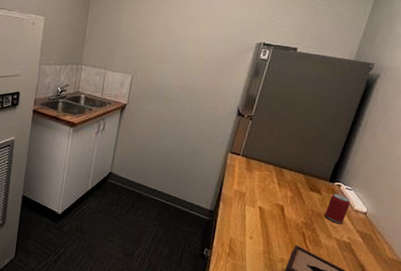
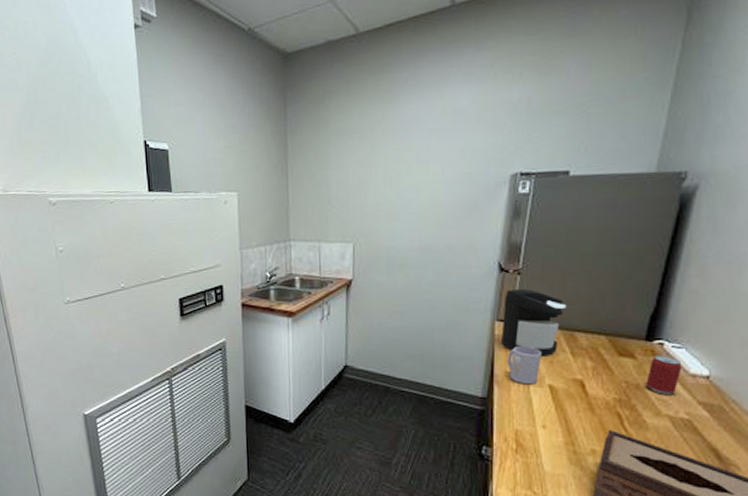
coffee maker: none [230,130,280,185] -> present [501,288,566,356]
mug: none [232,173,258,205] -> present [506,345,542,385]

